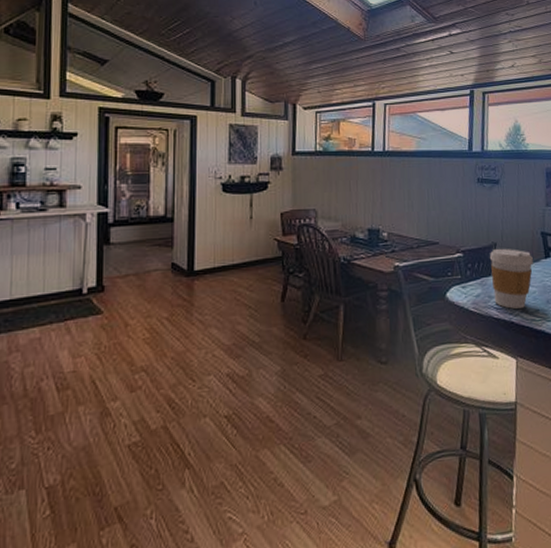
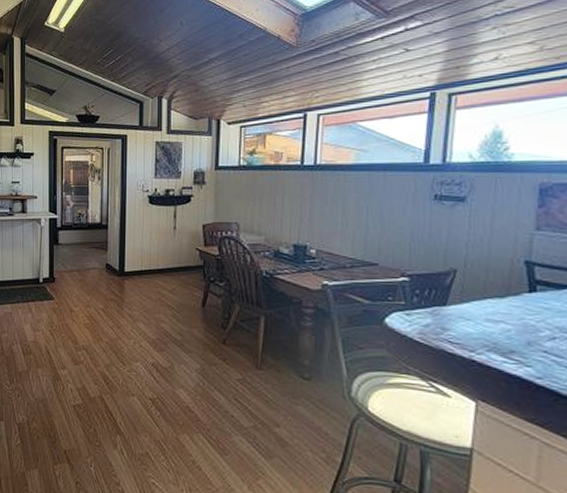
coffee cup: present [489,248,533,310] -> none [445,275,510,348]

